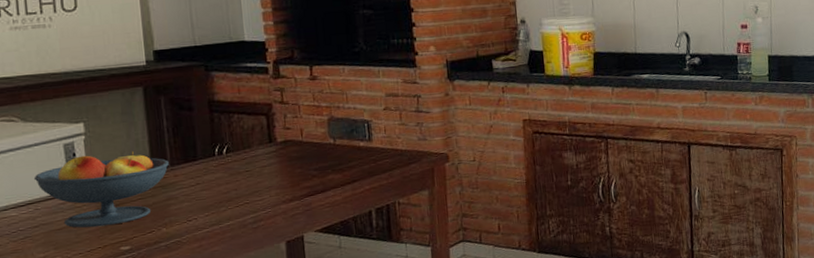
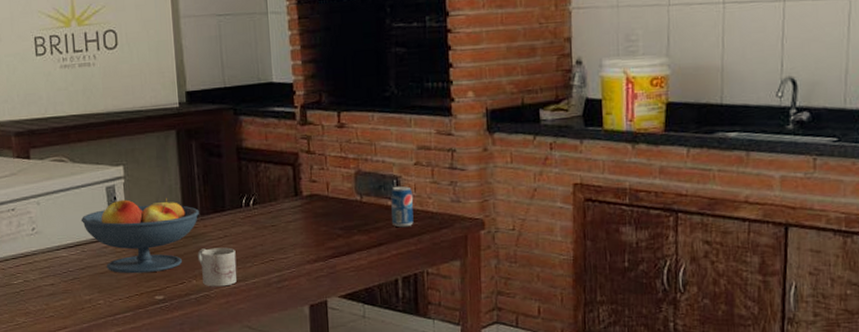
mug: none [167,194,210,233] -> present [197,247,237,287]
beverage can: none [362,129,385,165] -> present [391,186,414,228]

